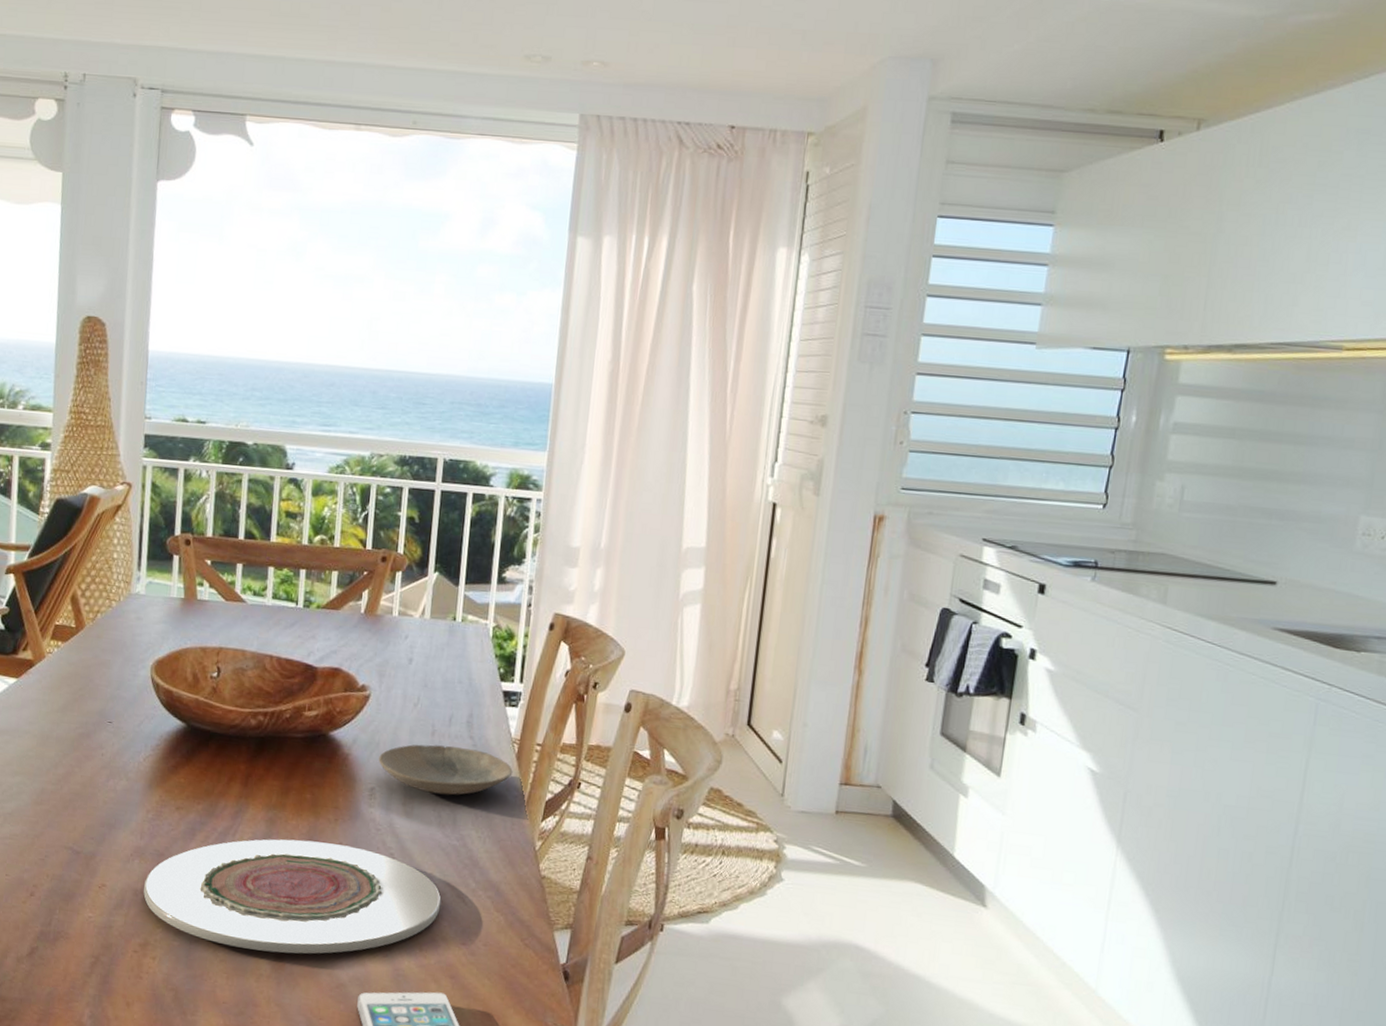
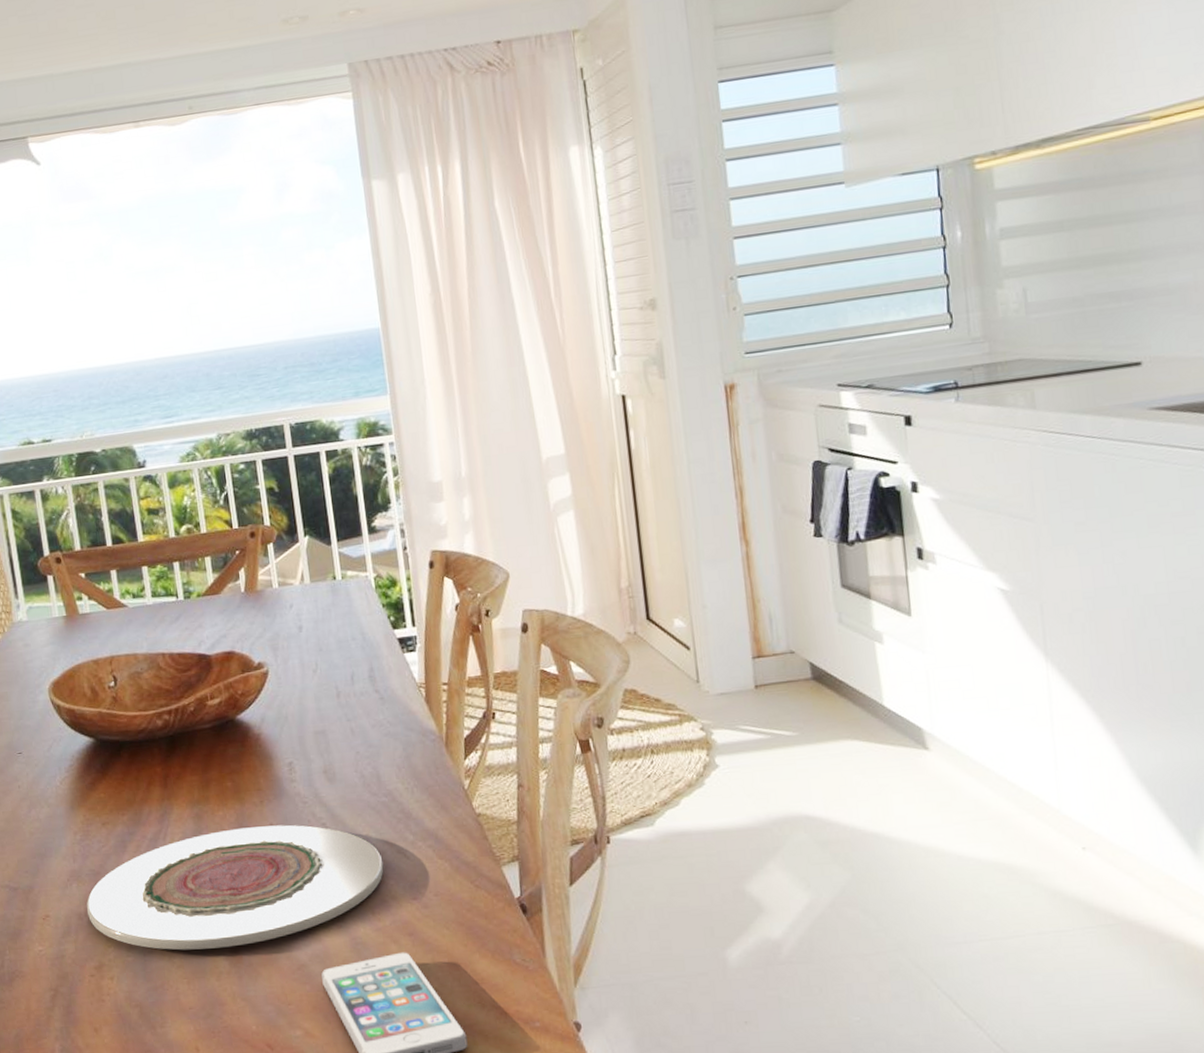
plate: present [378,744,513,796] -> none [290,702,425,755]

